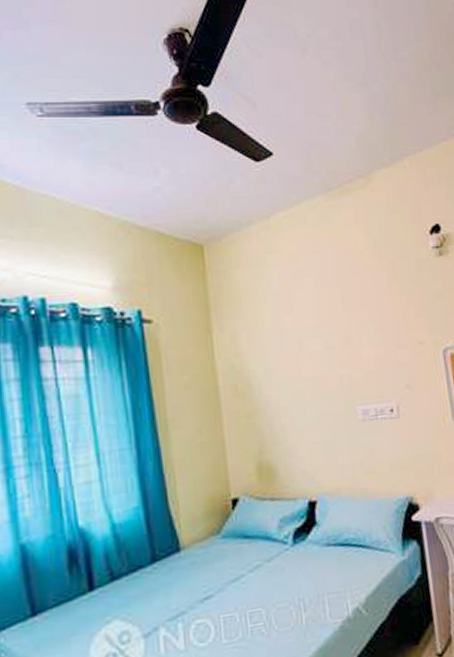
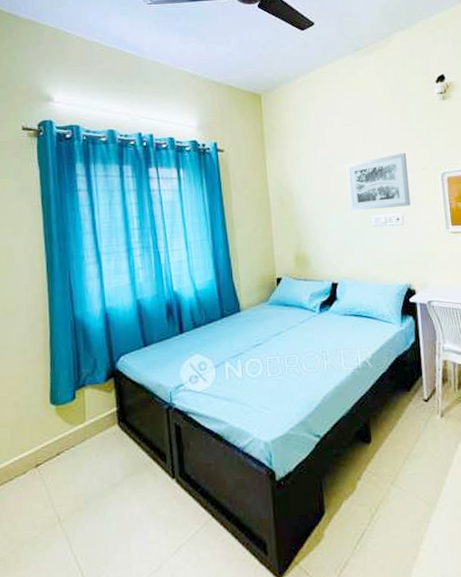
wall art: none [321,322,407,402] -> present [346,152,411,212]

